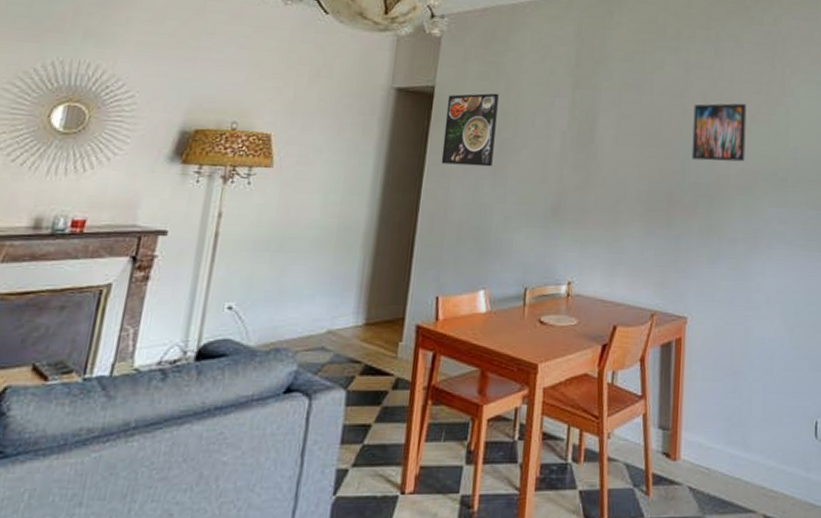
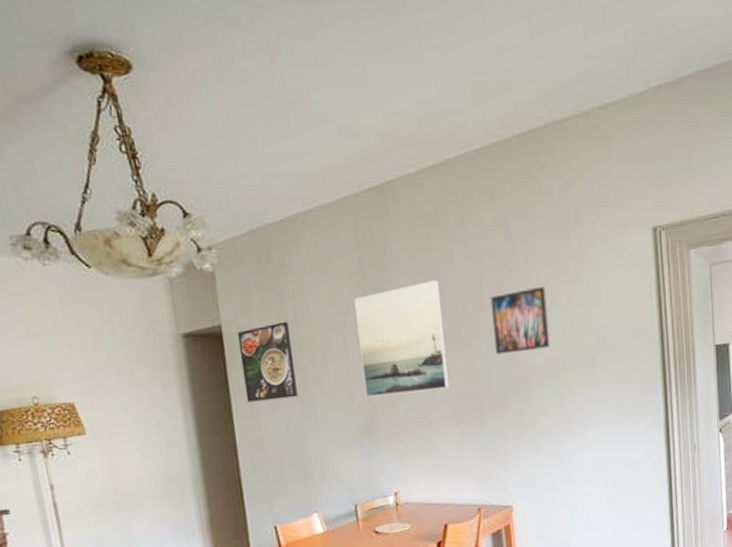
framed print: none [559,79,649,184] -> present [354,279,450,398]

